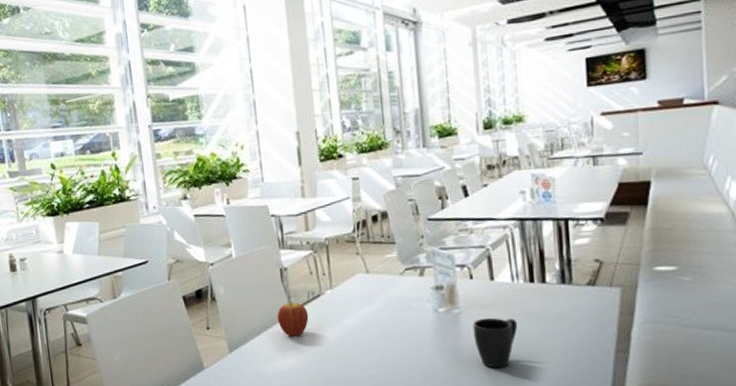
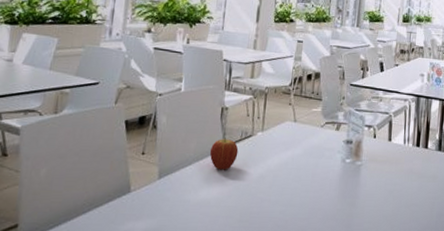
mug: present [472,317,518,369] -> none [368,171,403,215]

